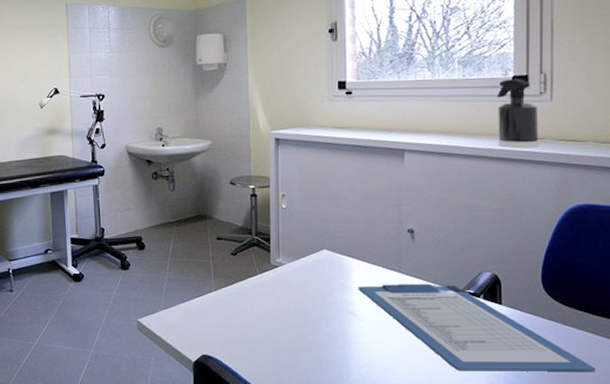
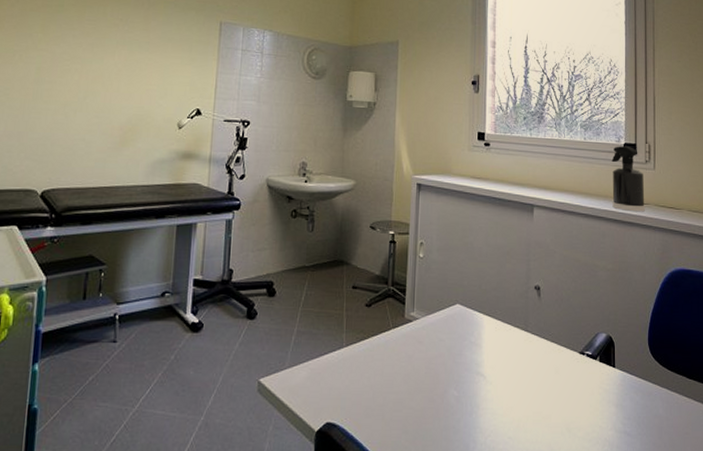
clipboard: present [358,283,596,371] -> none [488,343,694,439]

